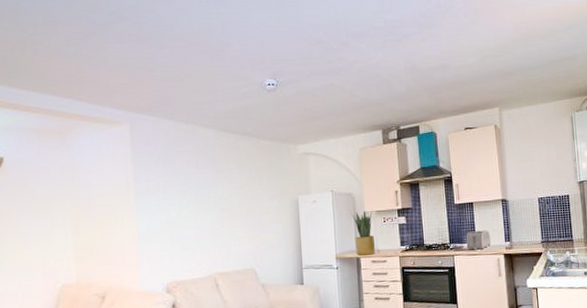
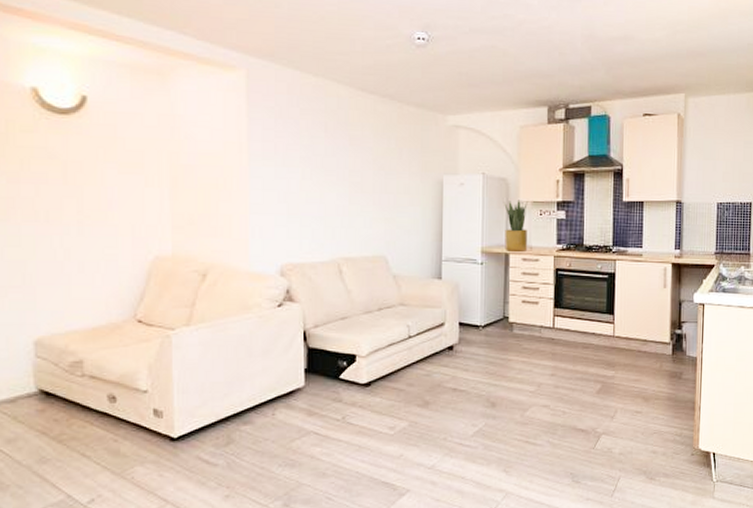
toaster: present [466,230,492,250] -> none [631,234,660,256]

